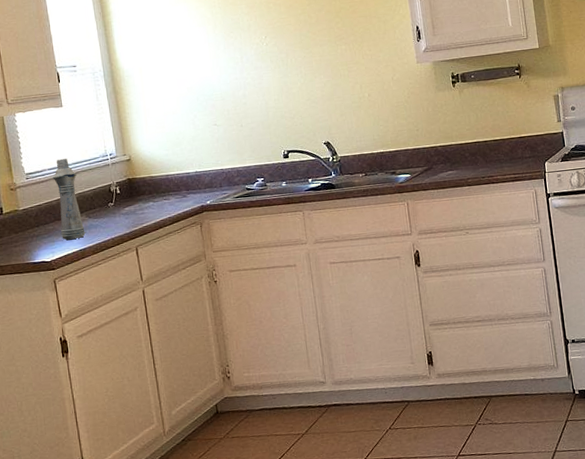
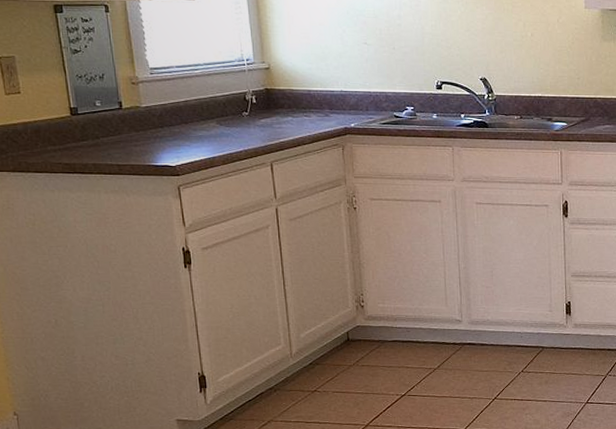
bottle: present [53,158,86,240] -> none [181,57,216,145]

